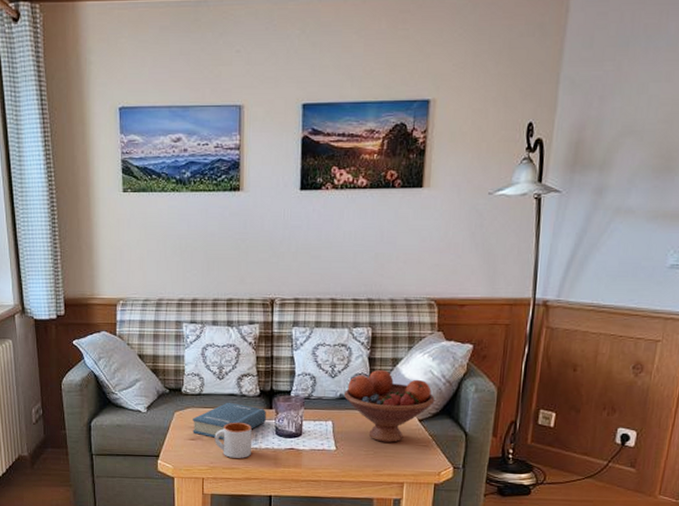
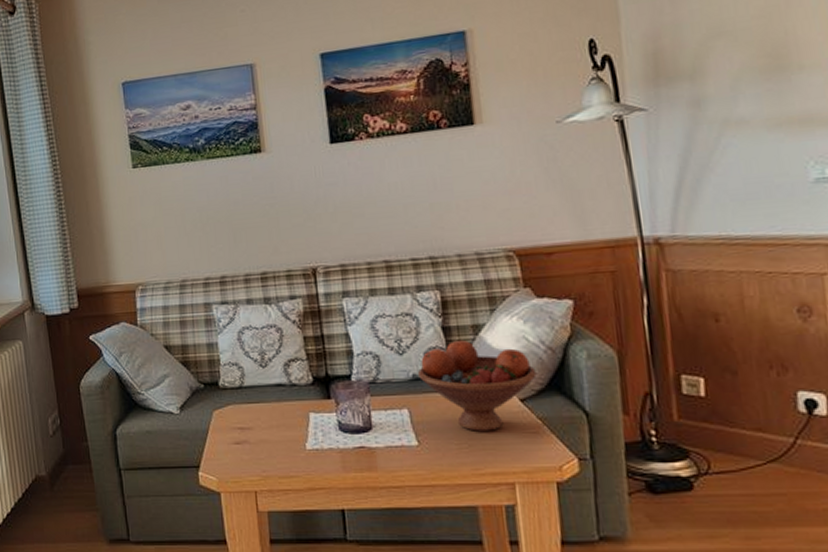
hardback book: present [192,402,266,439] -> none [235,394,325,441]
mug: present [214,422,252,459] -> none [264,417,313,465]

